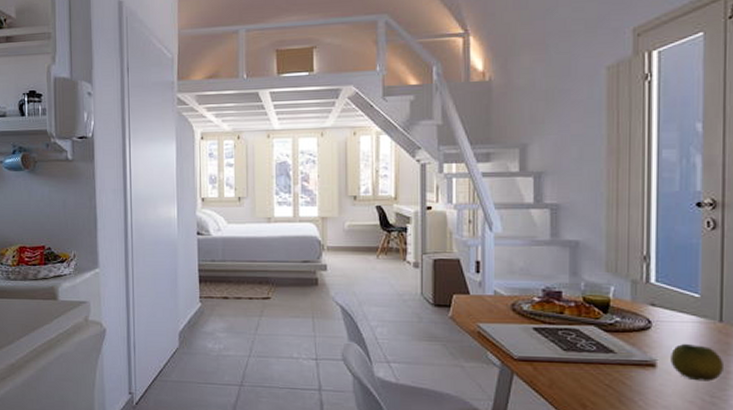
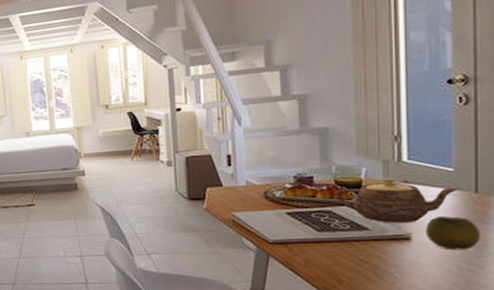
teapot: none [583,298,704,348] -> present [335,177,458,223]

